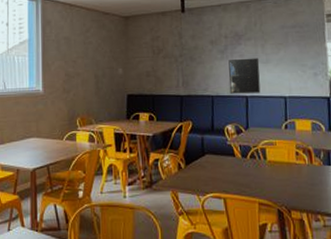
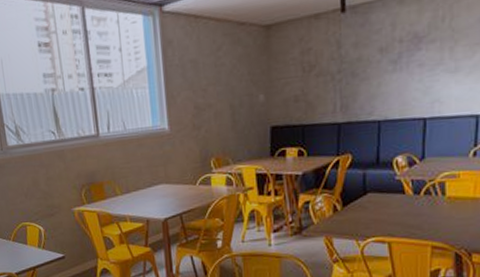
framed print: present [228,58,261,94] -> none [401,66,445,117]

